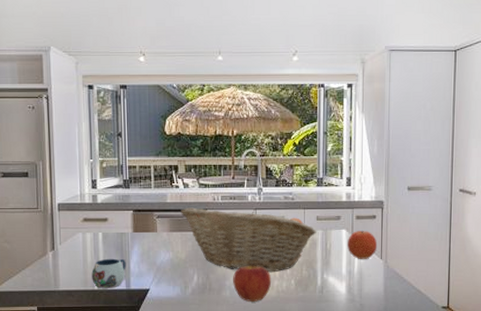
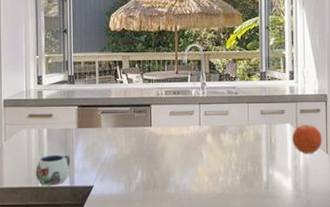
fruit basket: present [181,207,317,273] -> none [125,103,261,168]
apple: present [233,261,272,303] -> none [177,157,217,199]

